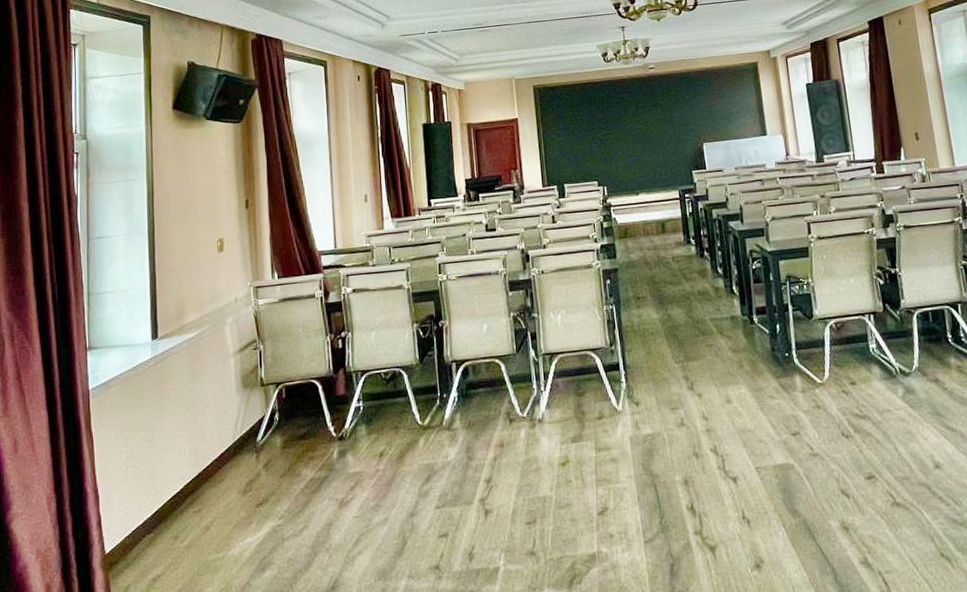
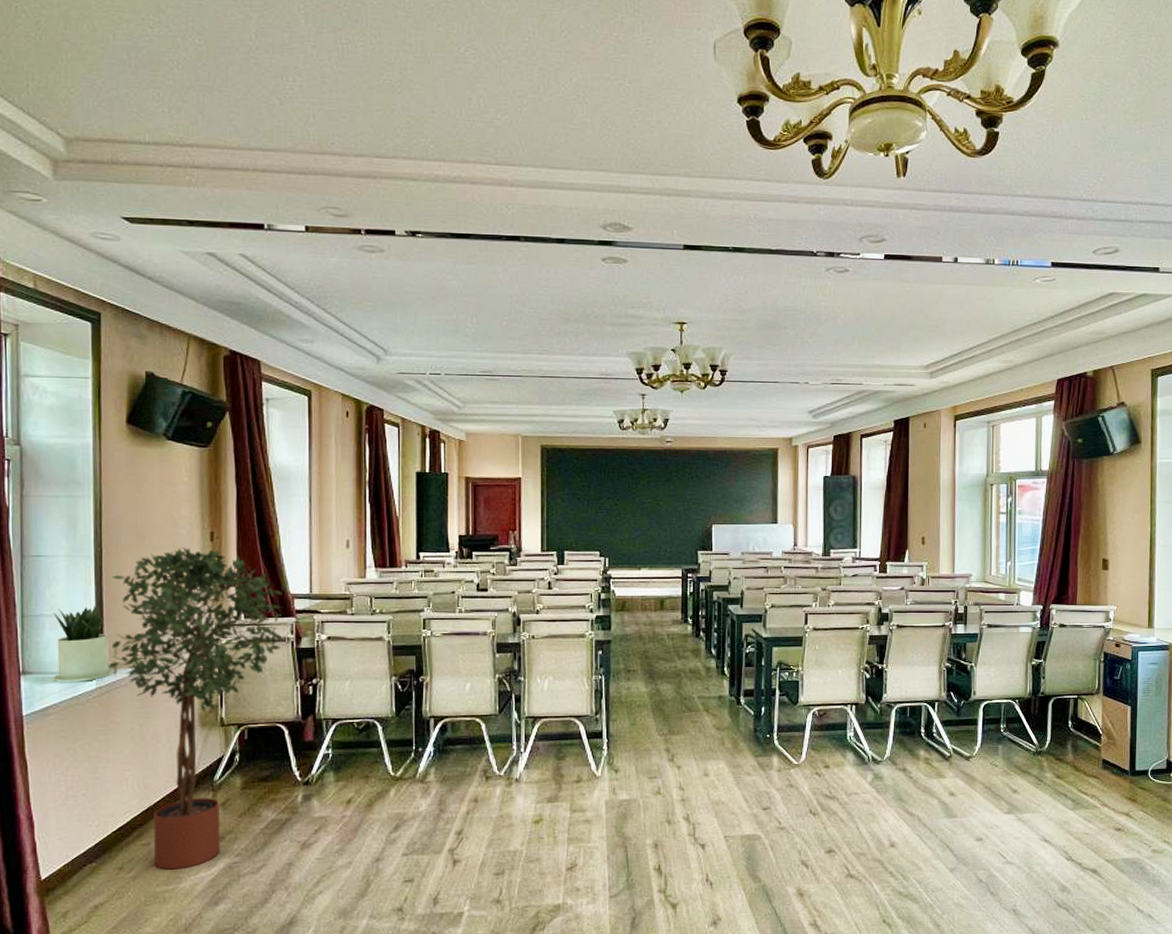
planter: none [114,279,167,356] -> present [53,606,115,683]
potted tree: none [161,216,328,537] -> present [108,547,300,870]

